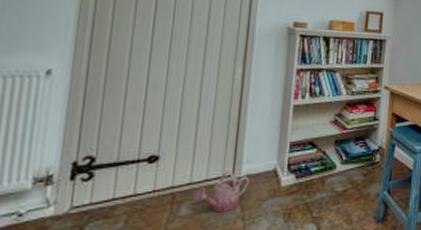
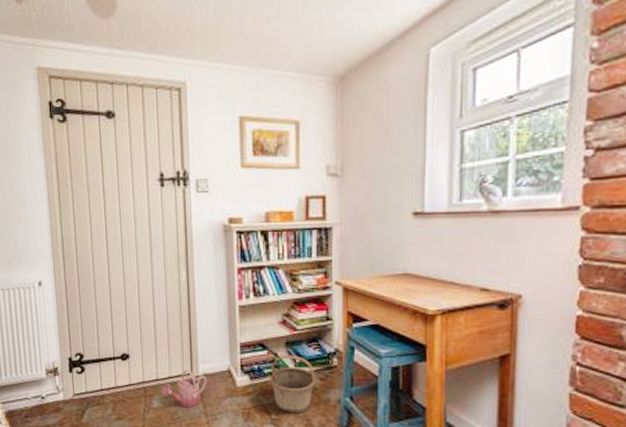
basket: none [315,153,360,210] -> present [270,355,316,414]

